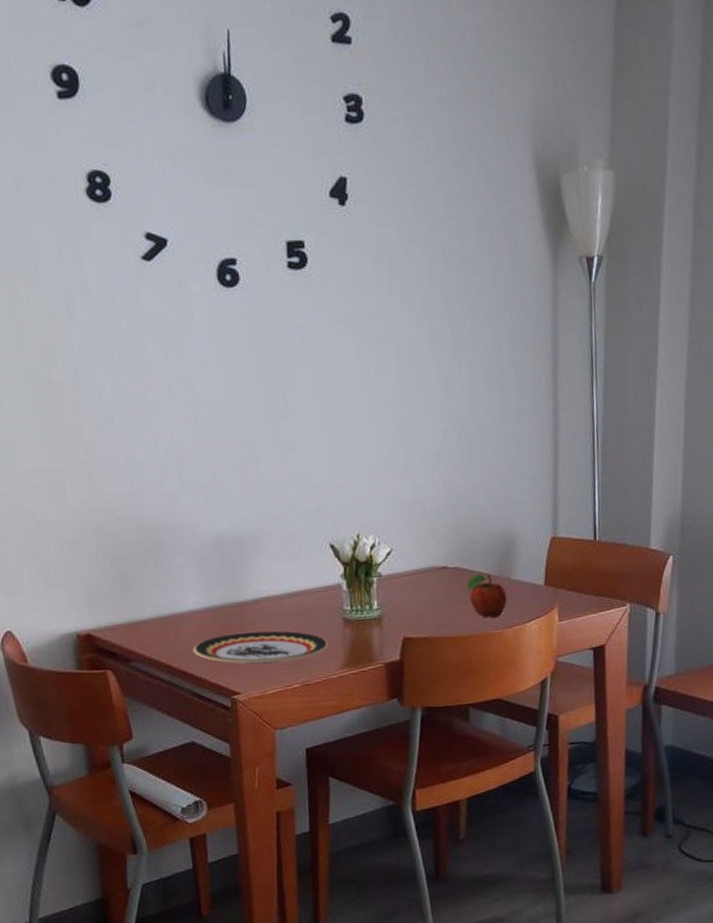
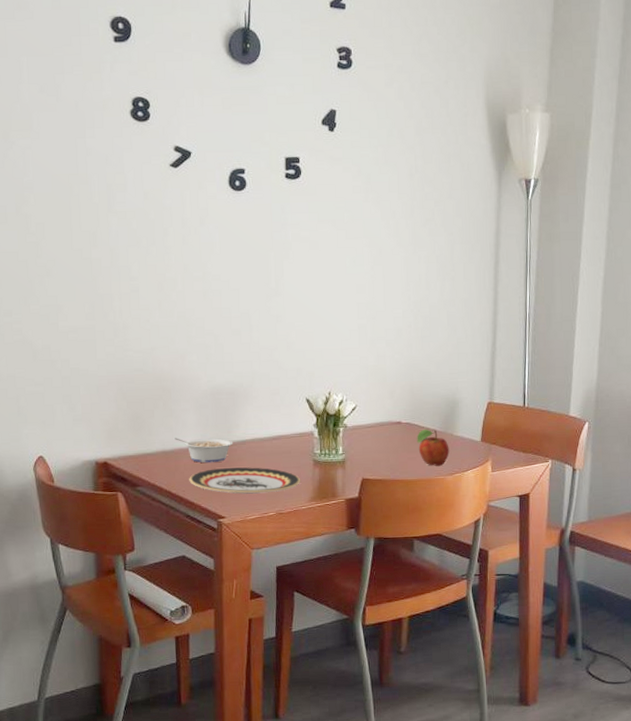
legume: none [172,598,244,629] -> present [175,438,233,463]

